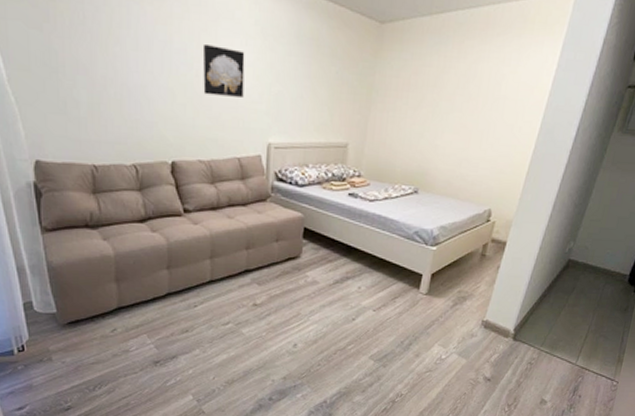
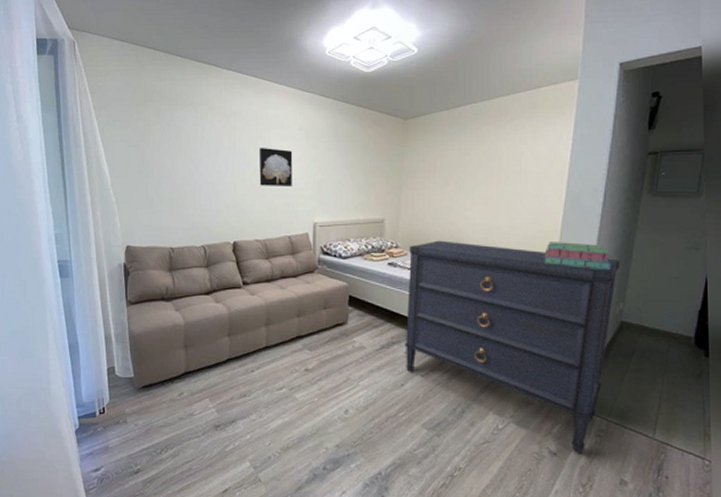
dresser: none [358,170,580,379] -> present [404,240,621,453]
stack of books: none [507,177,571,210] -> present [544,242,612,271]

